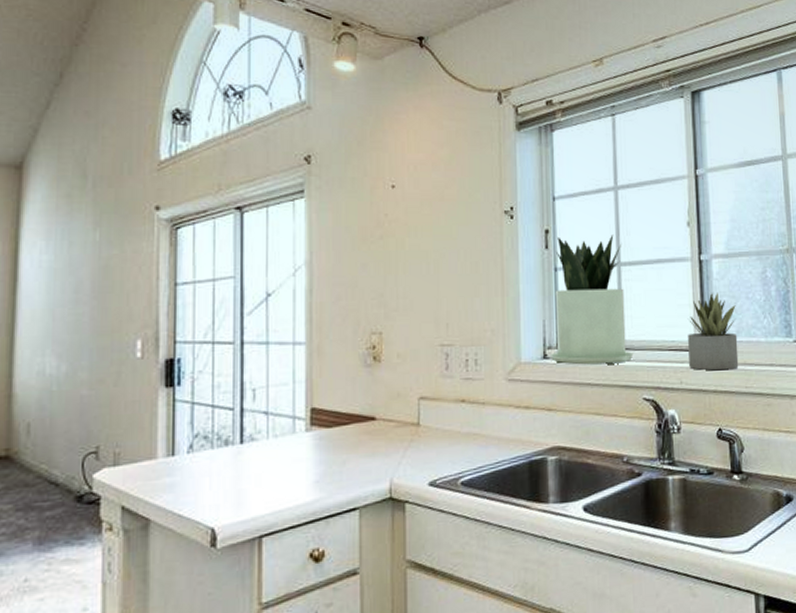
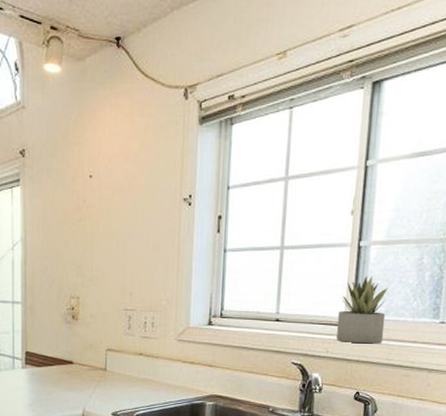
planter: present [549,235,634,365] -> none [214,221,287,333]

